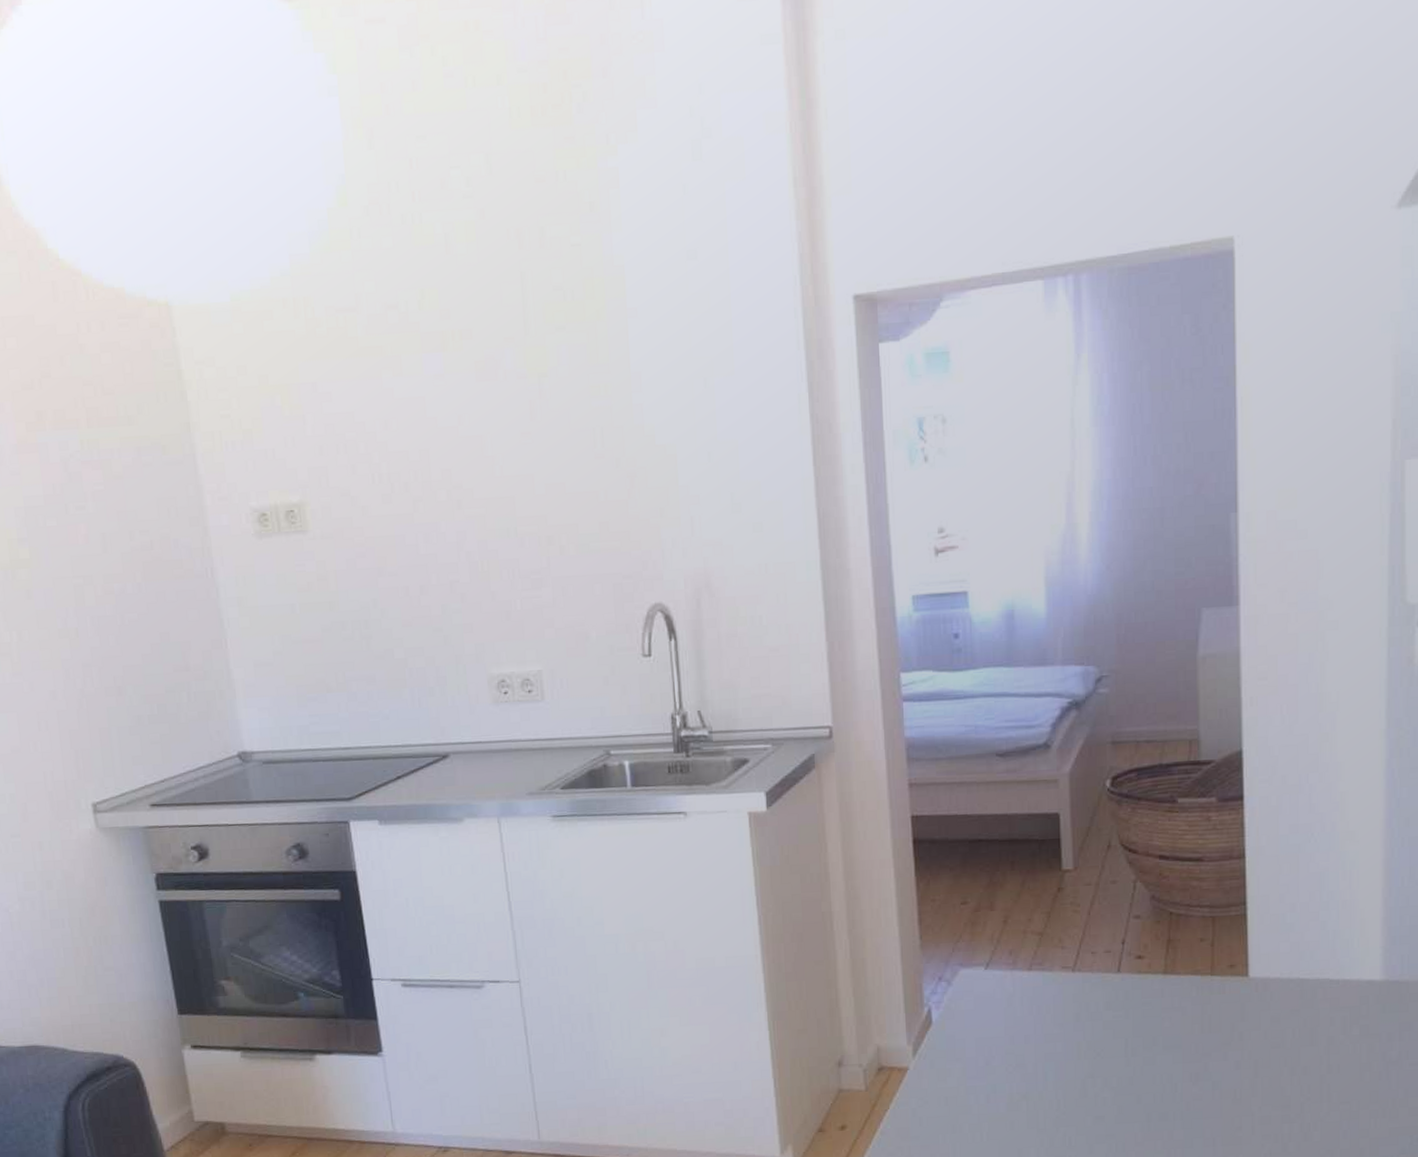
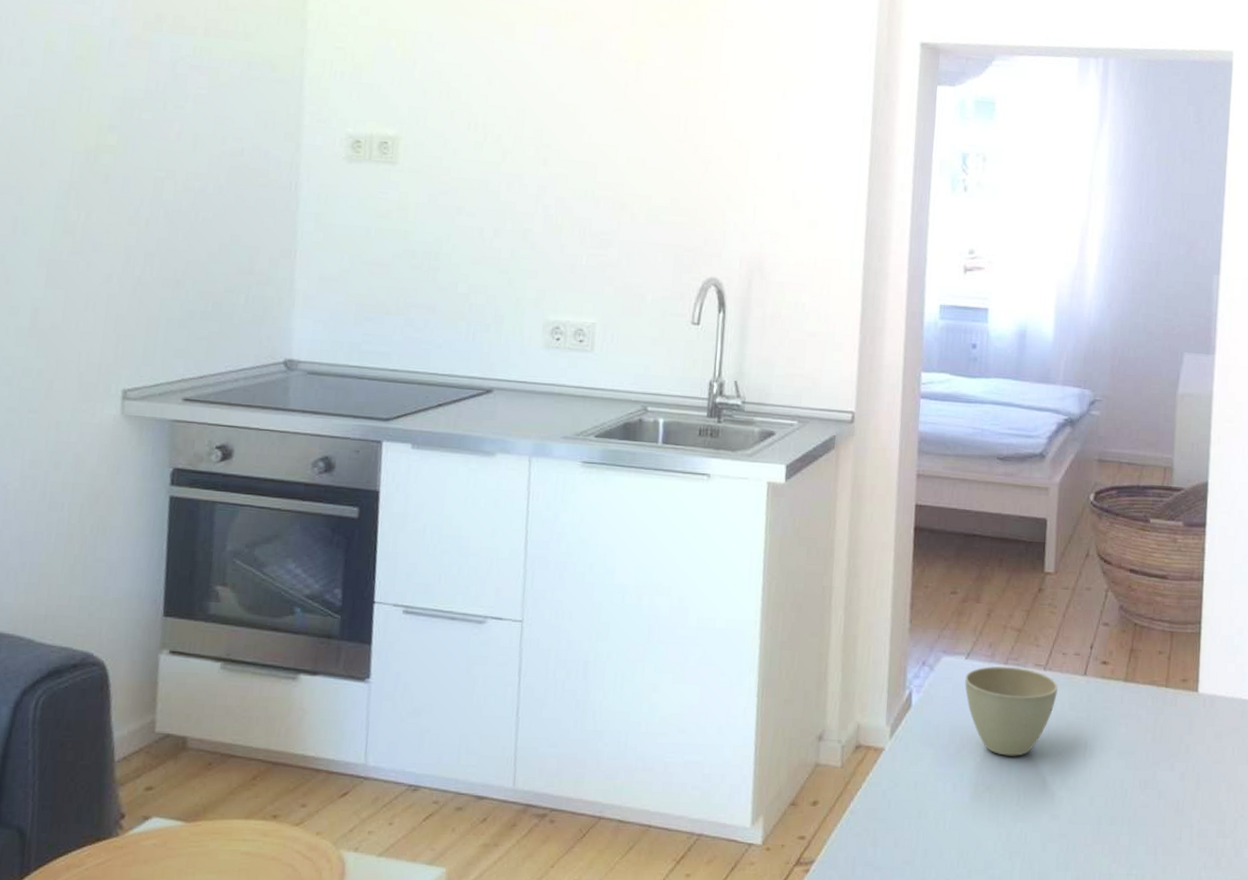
cup: none [987,971,1090,1063] -> present [965,665,1058,756]

